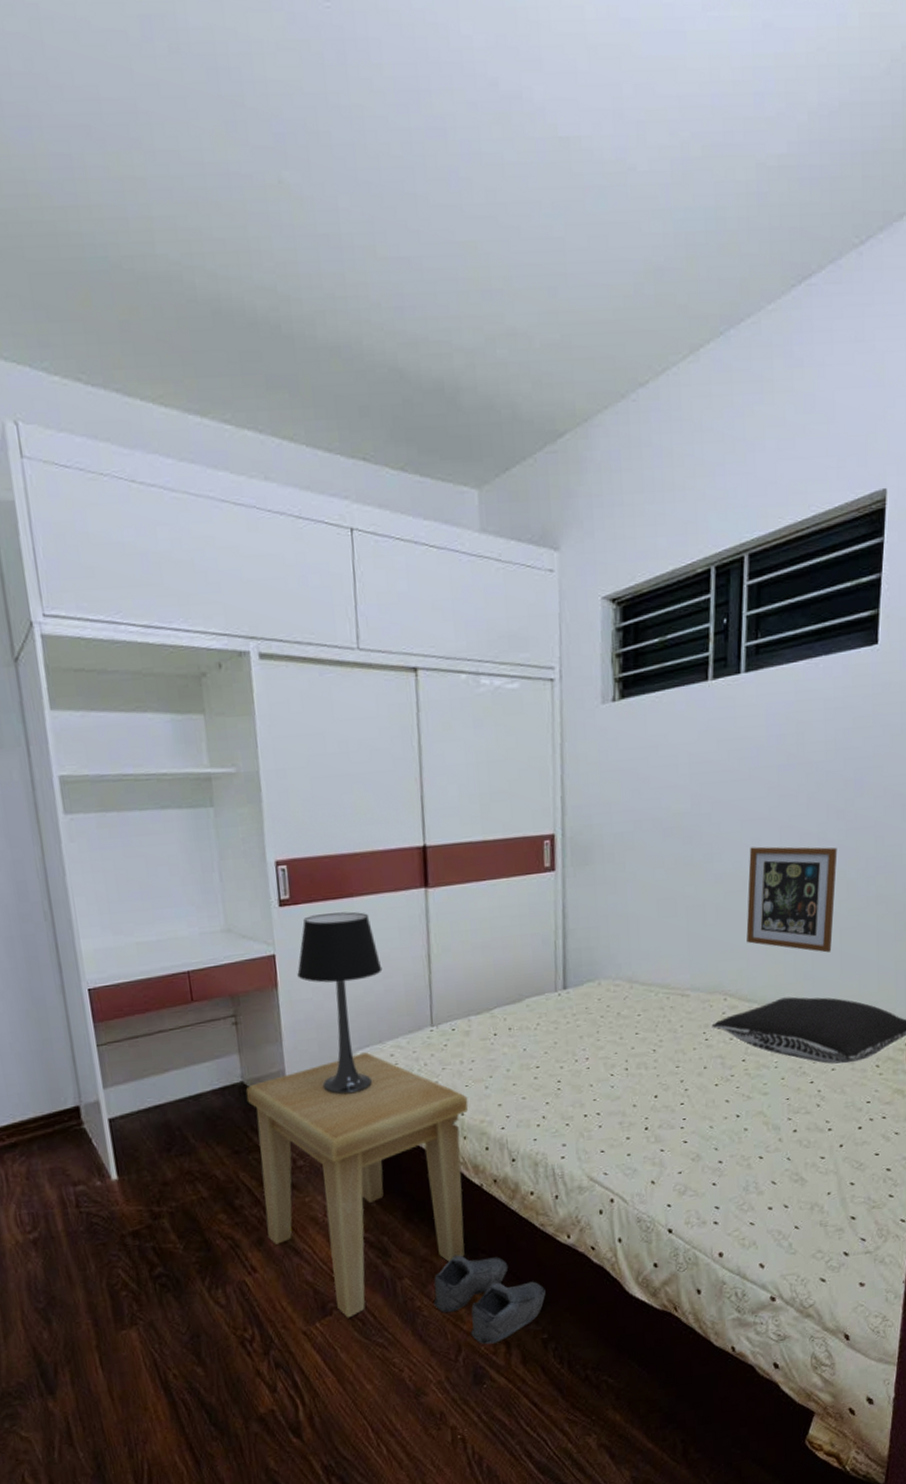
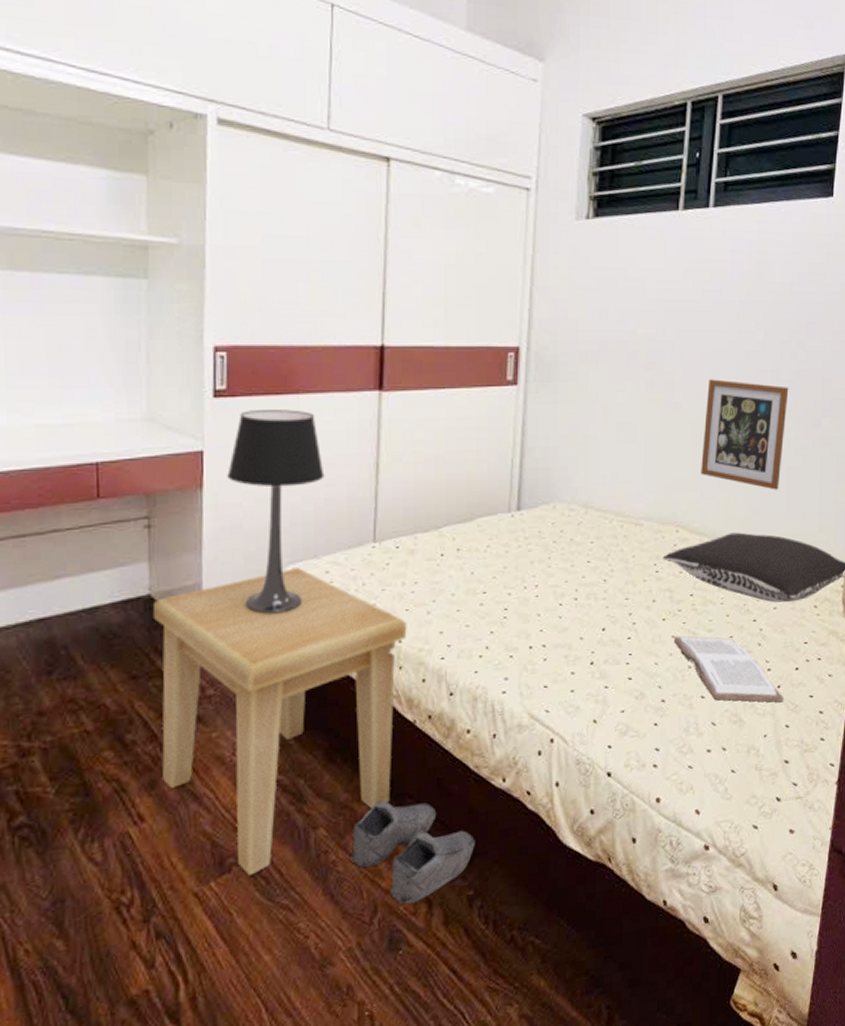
book: none [727,1100,847,1161] -> present [673,636,783,703]

